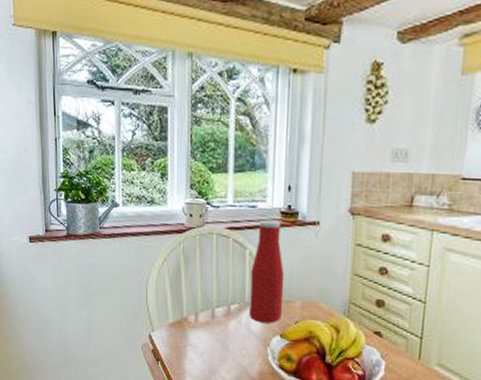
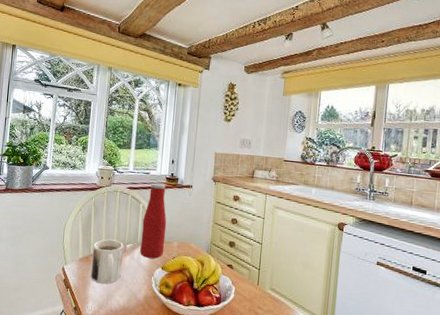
mug: none [186,298,226,356] -> present [90,239,123,284]

